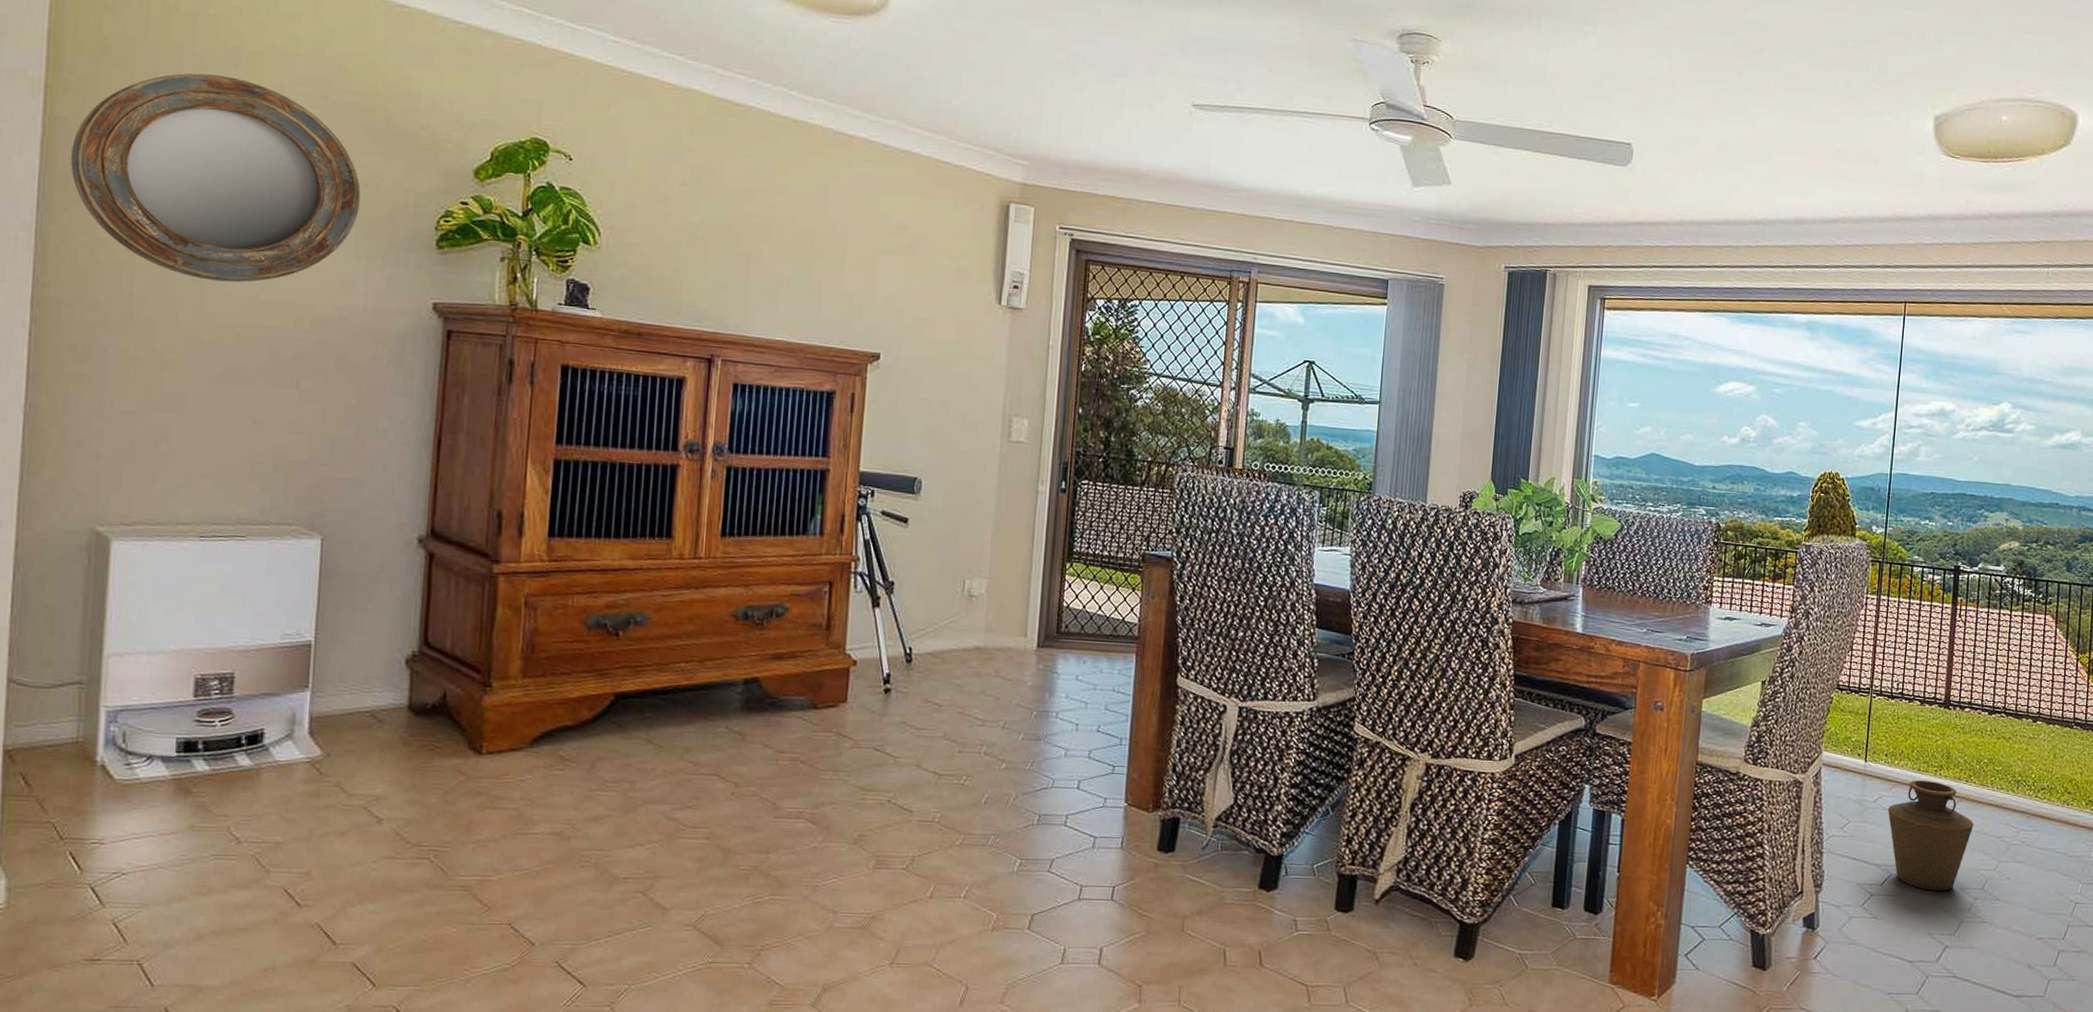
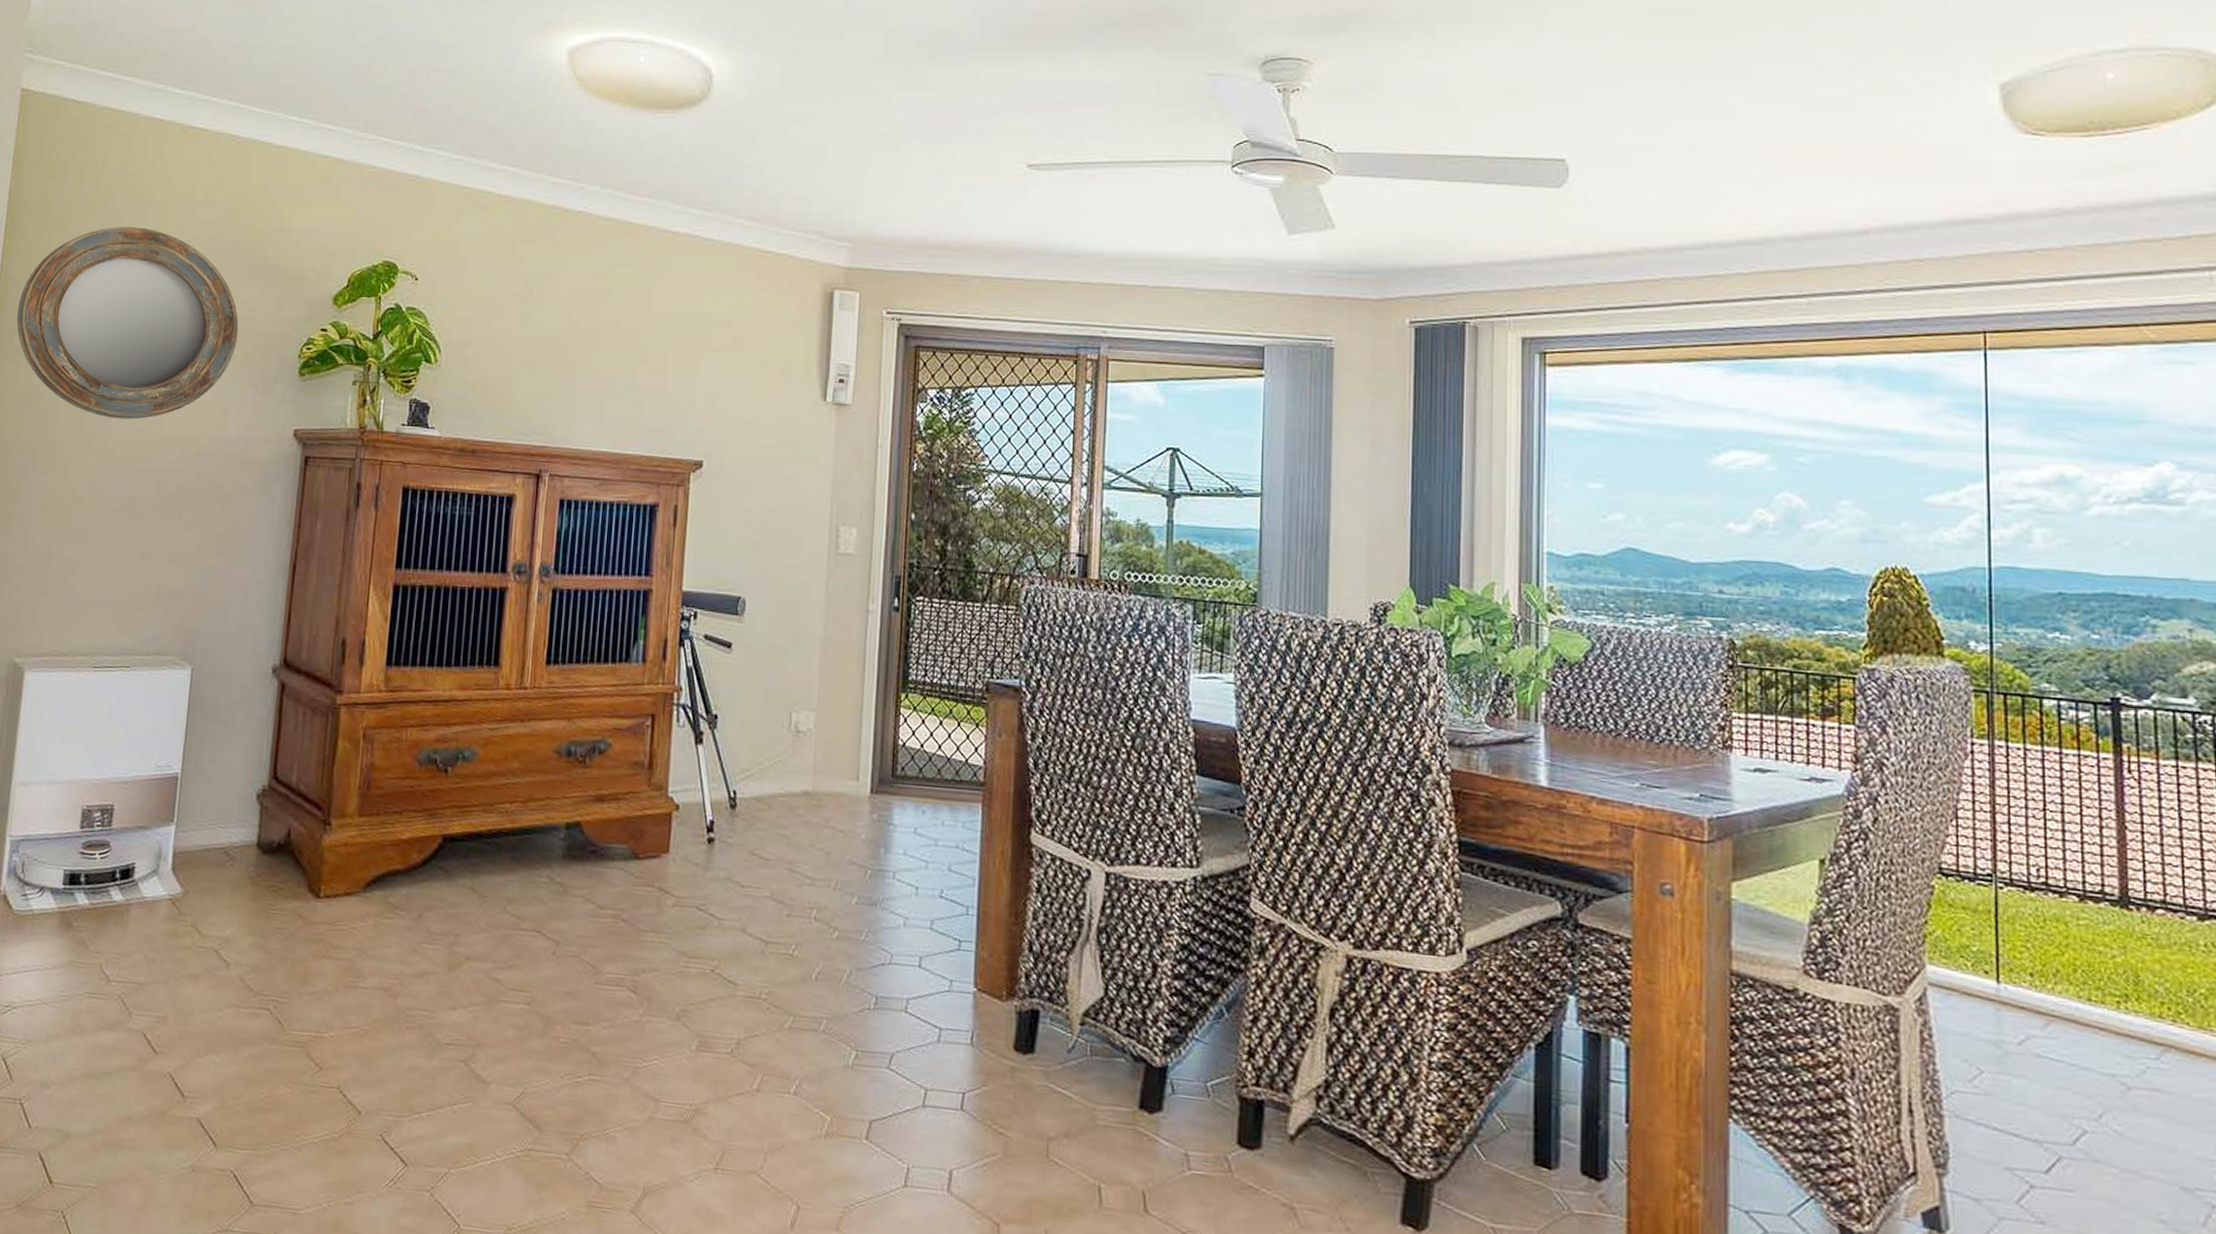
vase: present [1887,779,1974,891] -> none [2043,1014,2196,1191]

